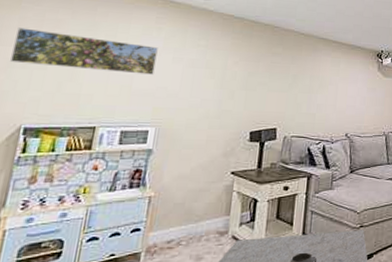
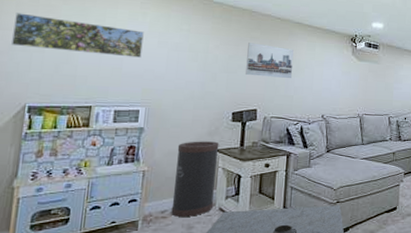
trash can: none [178,163,235,248] -> present [171,141,219,218]
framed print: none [266,59,318,95] -> present [246,43,295,78]

